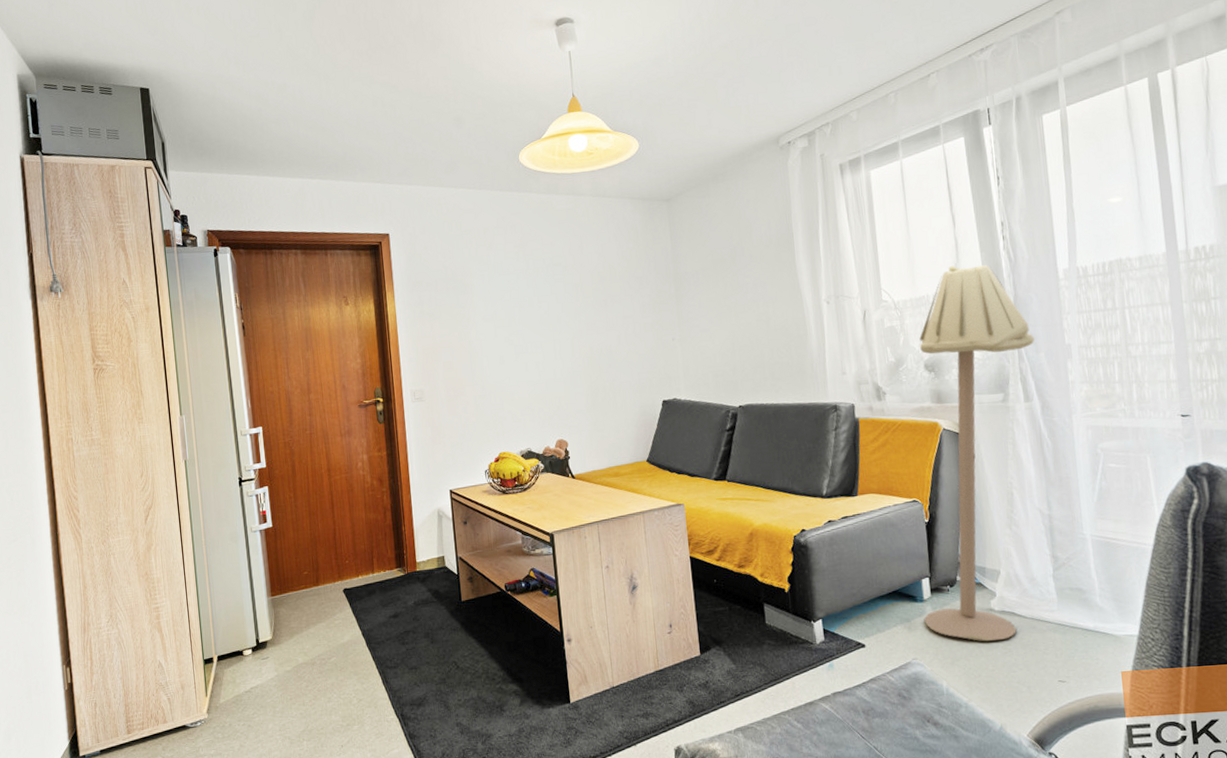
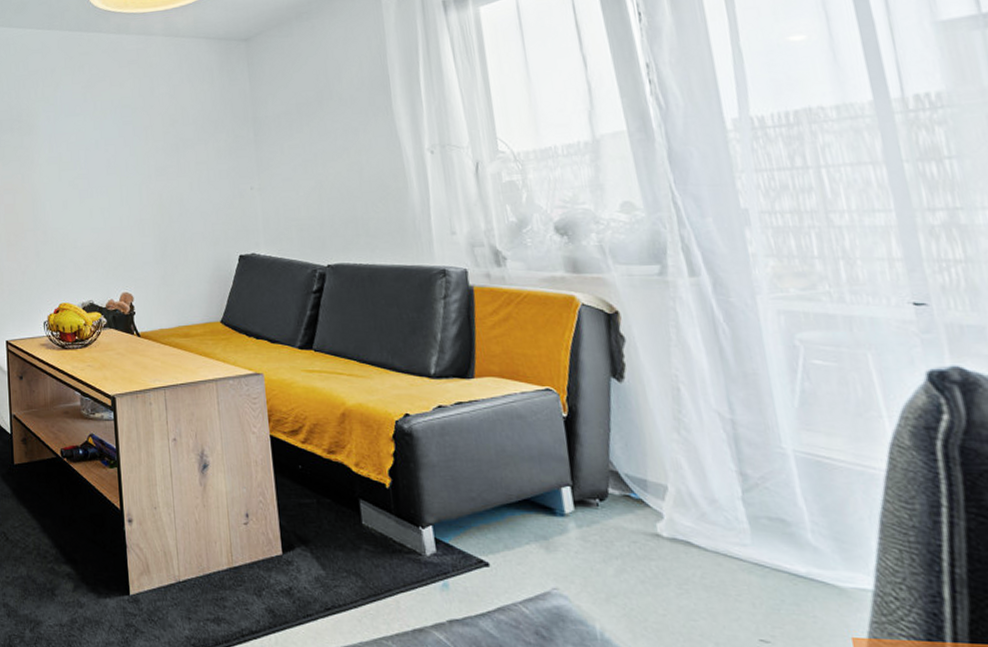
floor lamp: present [919,265,1035,642] -> none [547,113,699,577]

